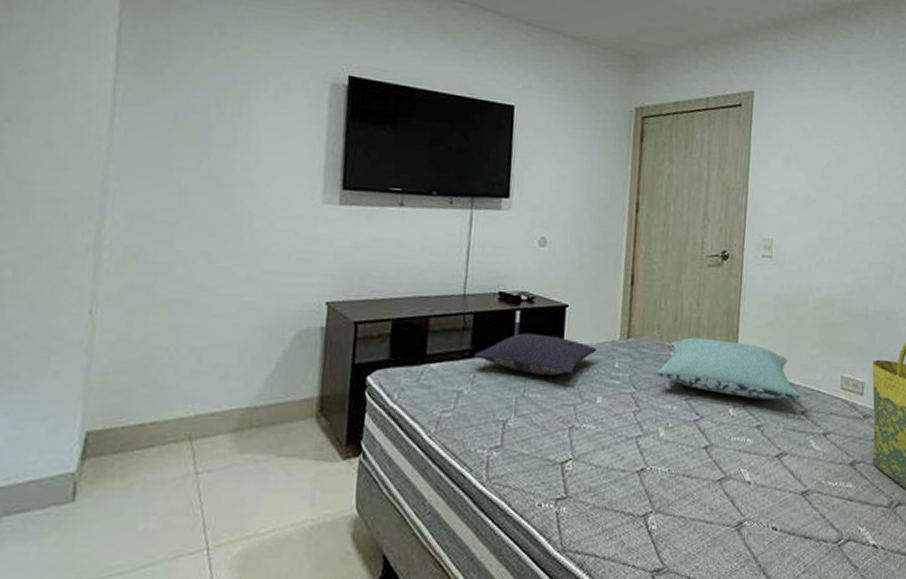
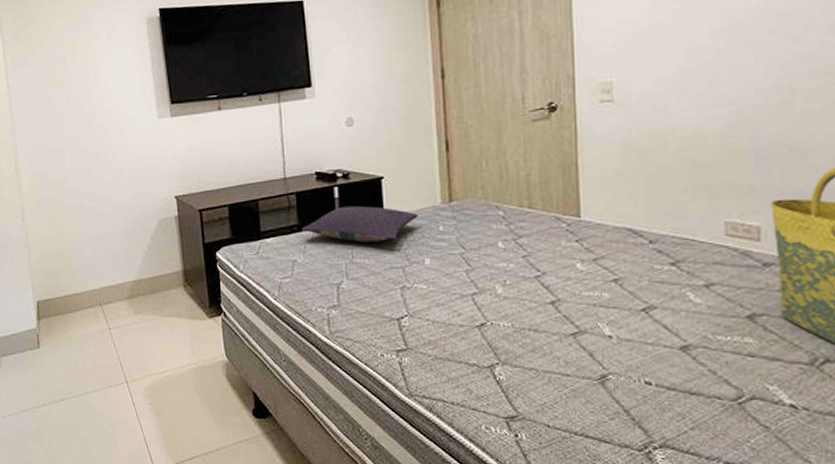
pillow: present [655,337,800,400] -> none [485,194,668,252]

